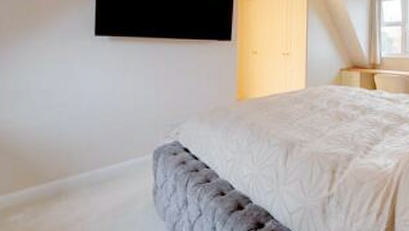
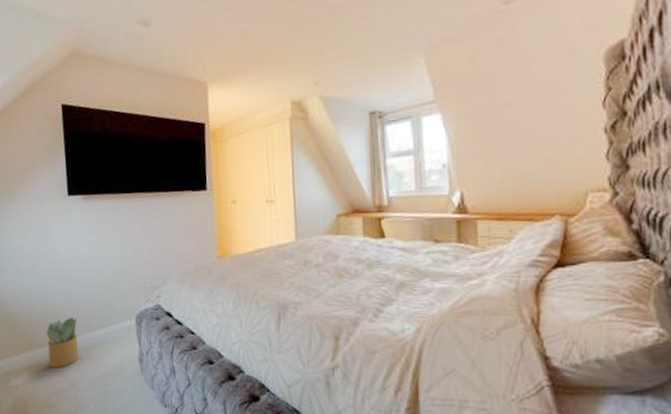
potted plant: none [56,152,91,203] -> present [45,317,79,369]

